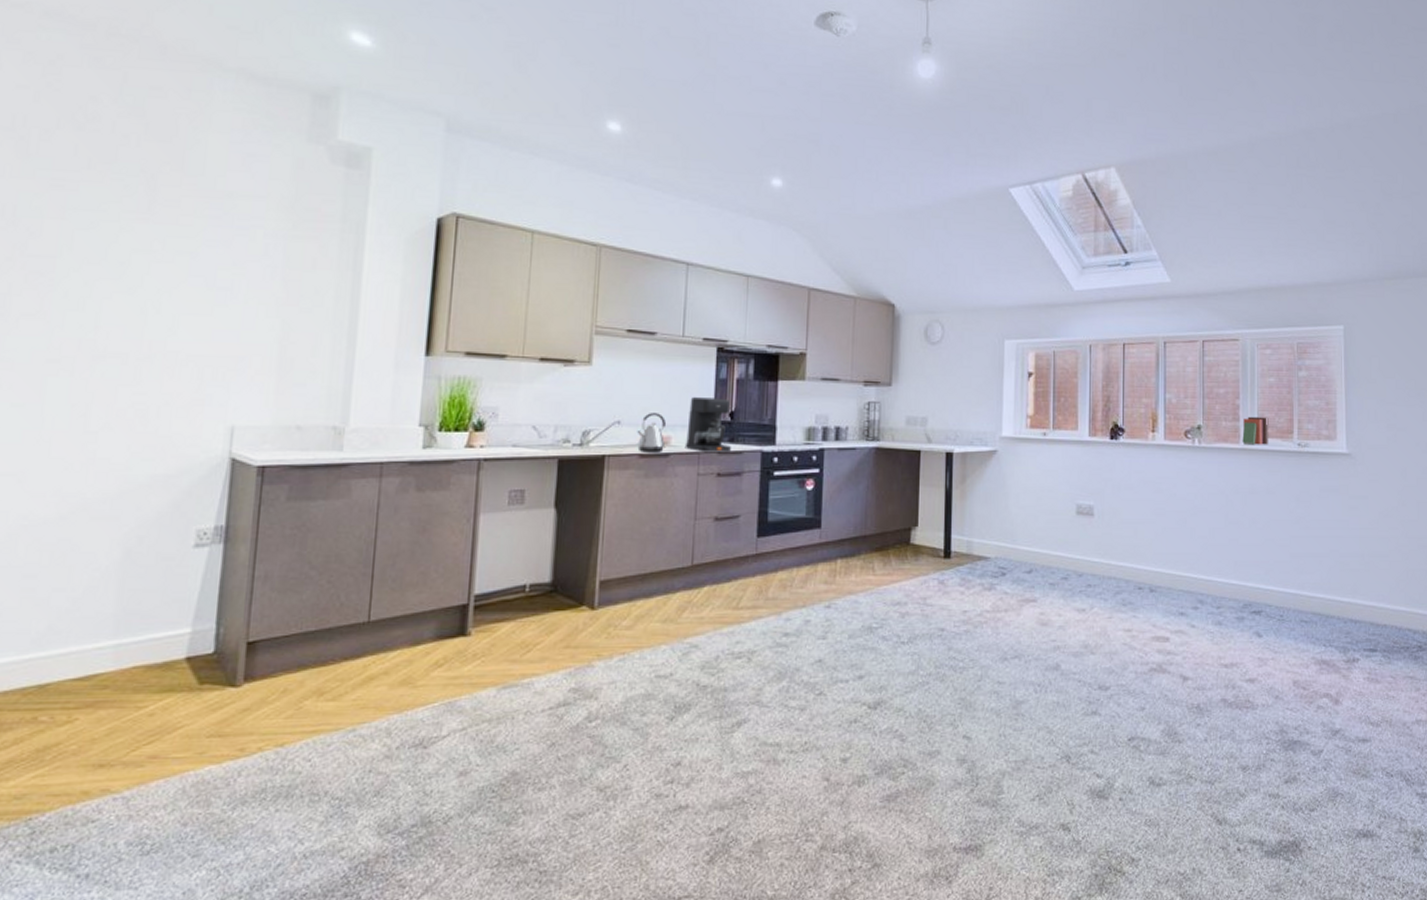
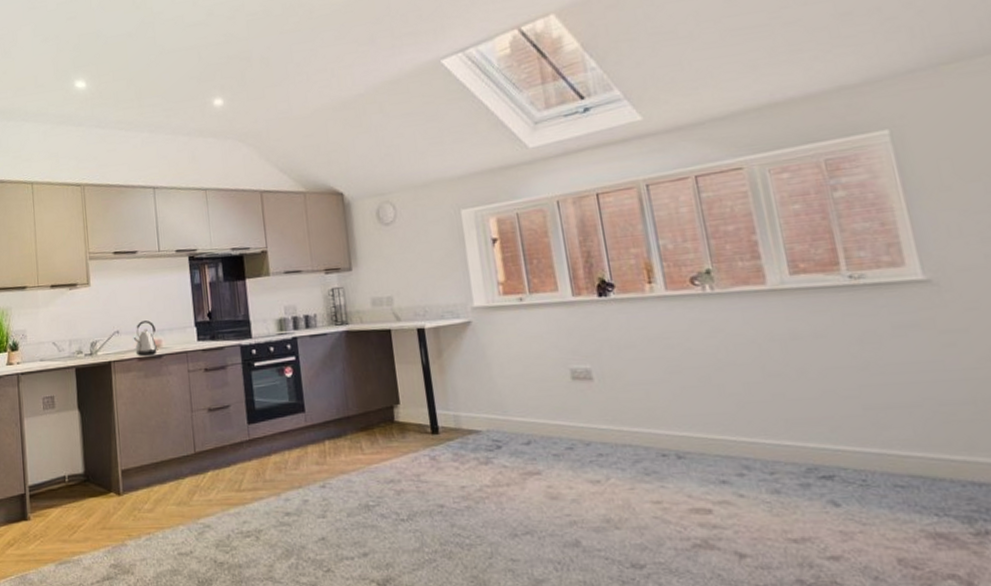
coffee maker: present [684,397,731,453] -> none [172,301,213,352]
books: present [1242,416,1269,445] -> none [766,250,807,285]

